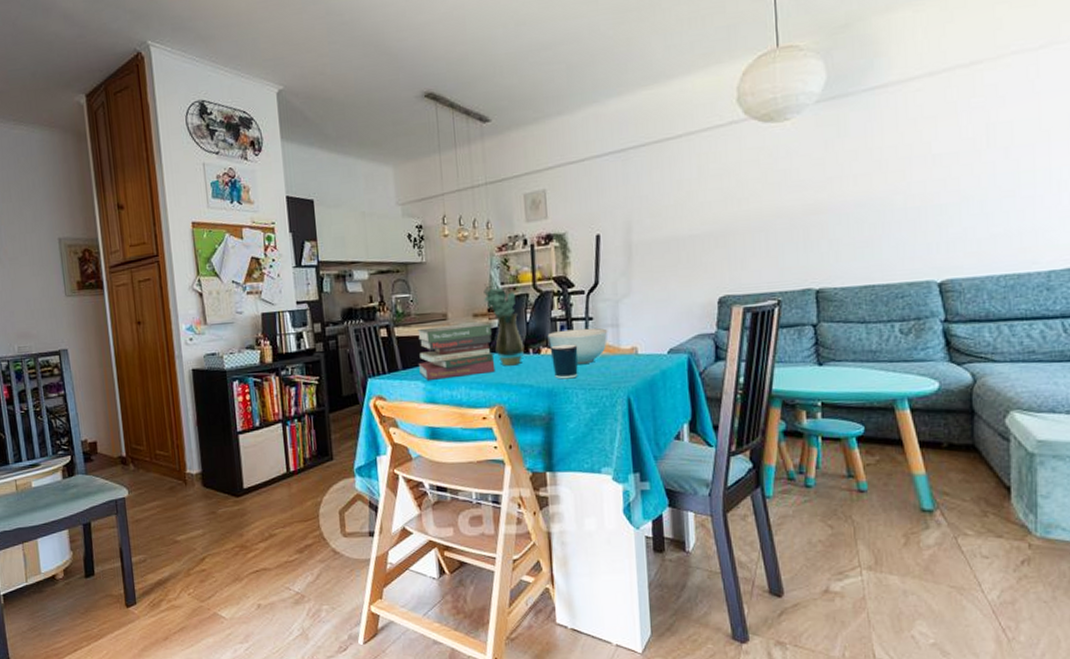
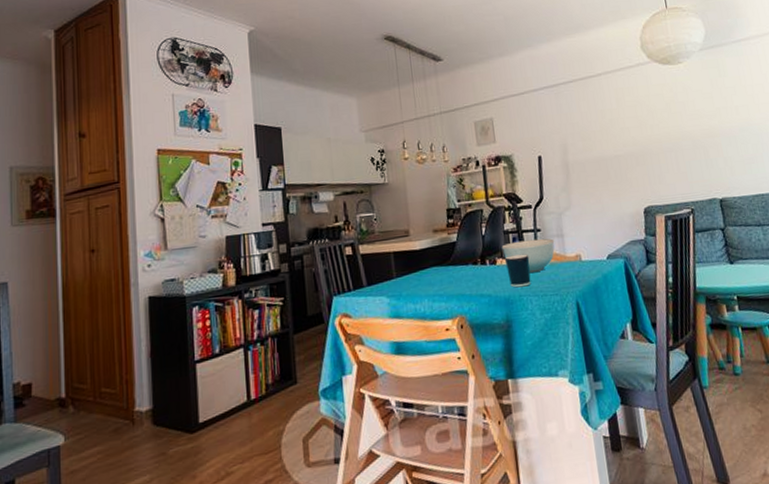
books: present [418,322,496,382] -> none [381,237,456,297]
vase: present [484,284,525,366] -> none [442,201,482,278]

